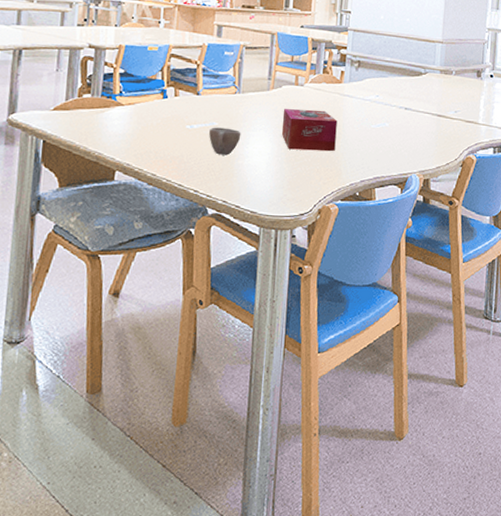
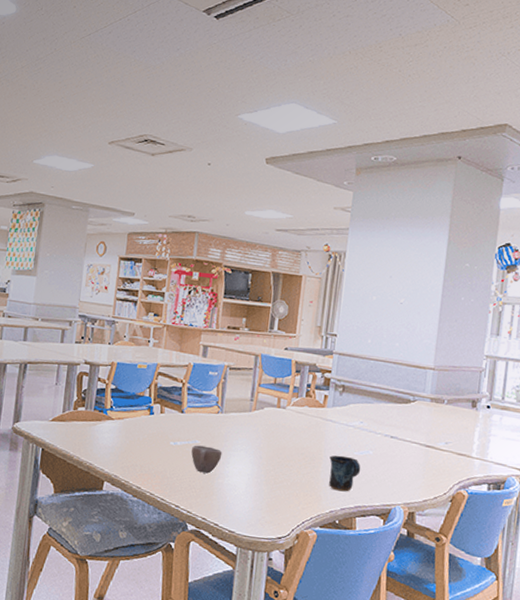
tissue box: present [282,109,337,152] -> none [262,431,319,477]
mug: none [348,129,378,164] -> present [329,455,361,492]

